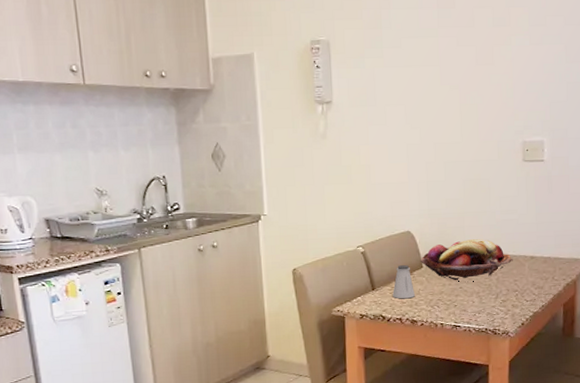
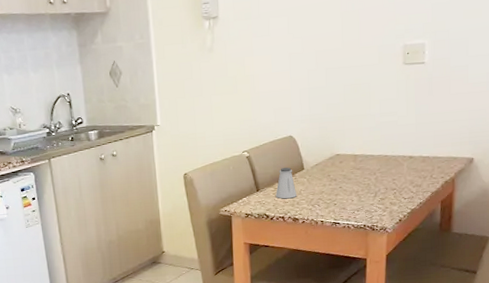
fruit basket: present [420,239,513,281] -> none [301,141,392,181]

